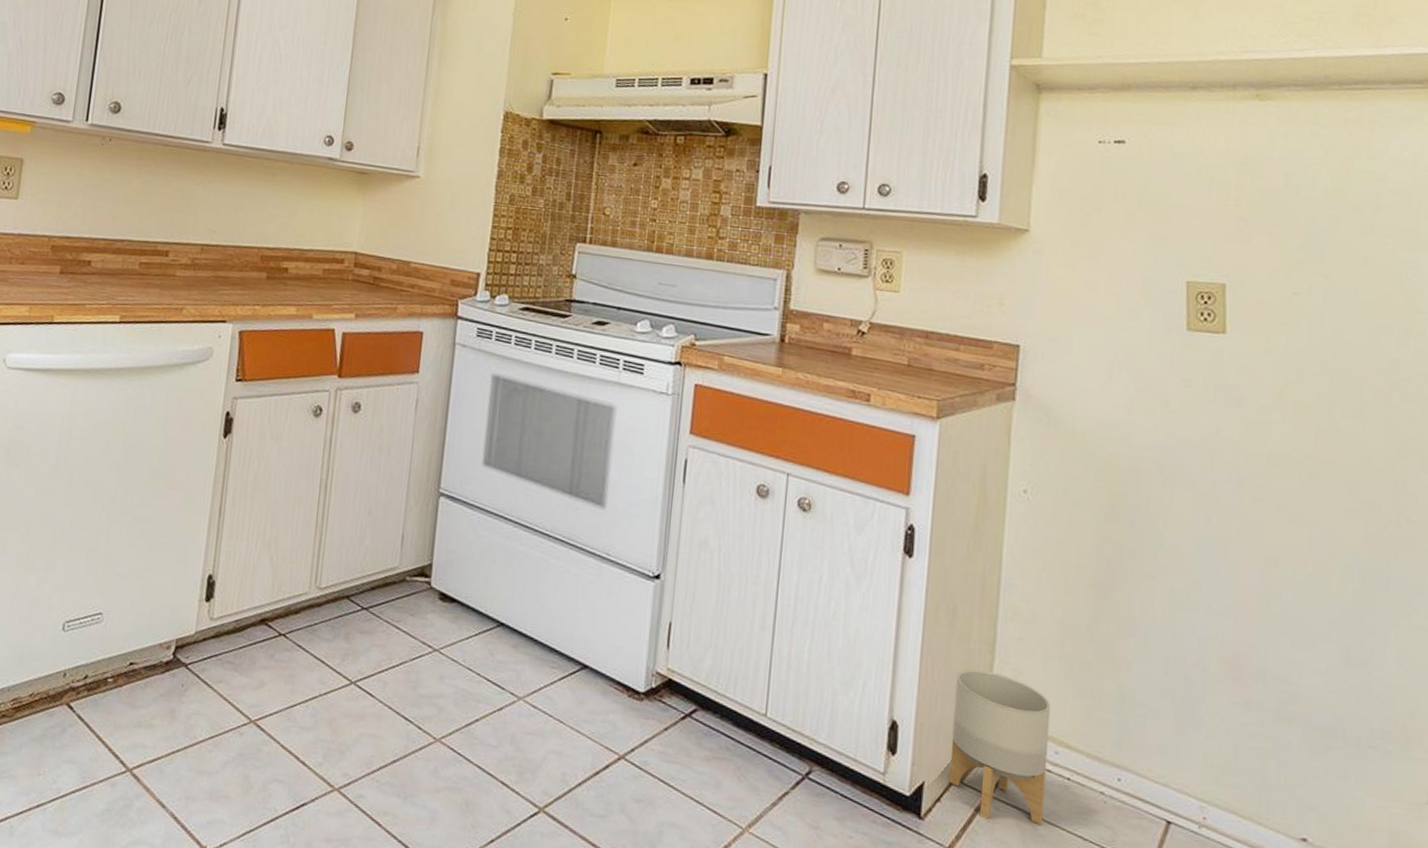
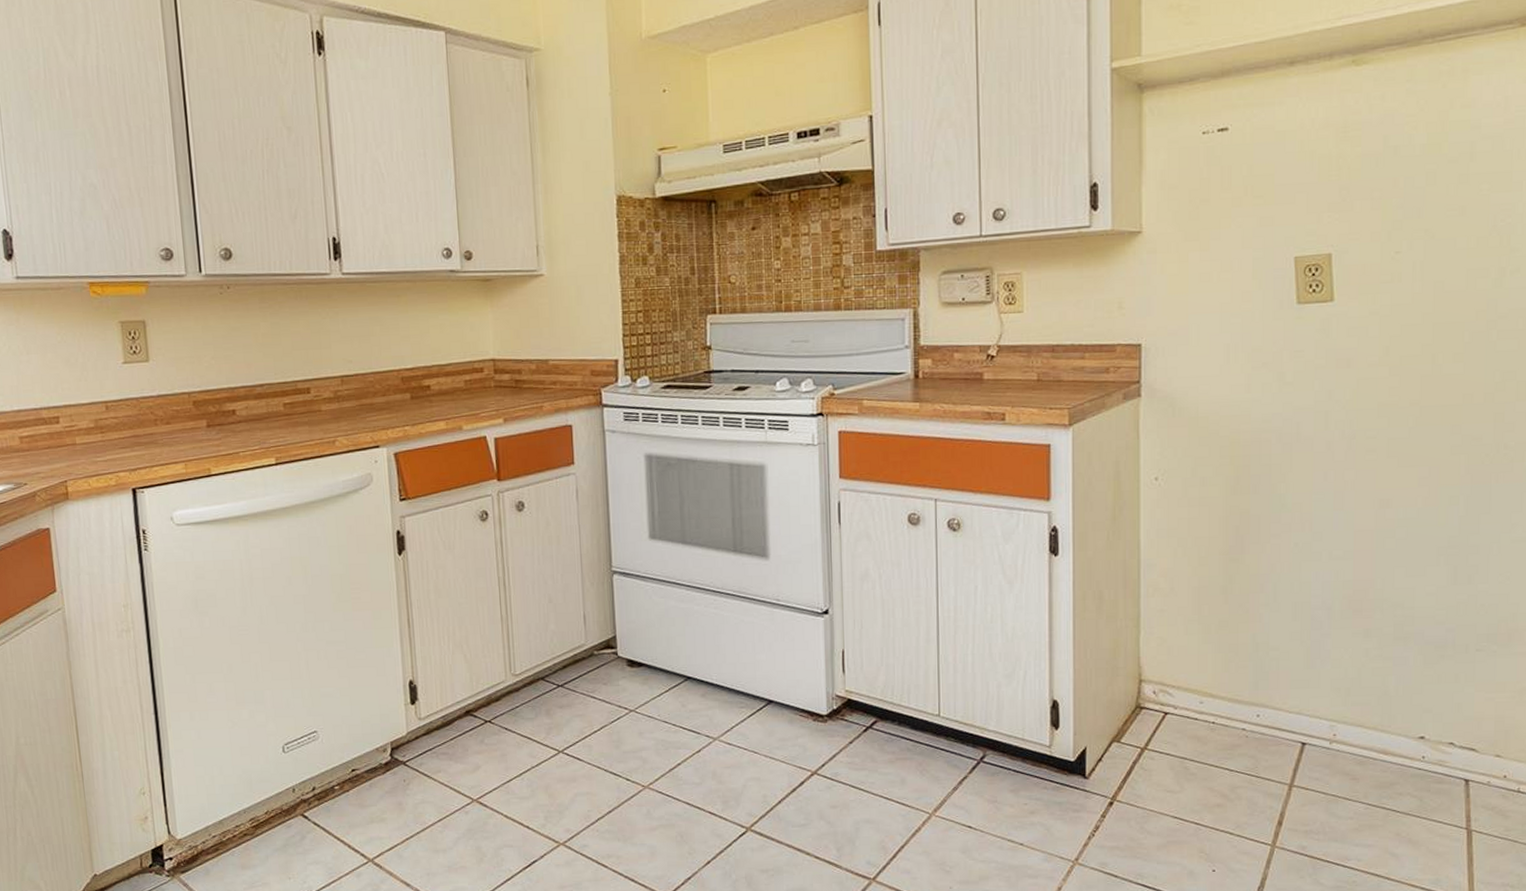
planter: present [949,668,1051,826] -> none [1107,643,1194,769]

